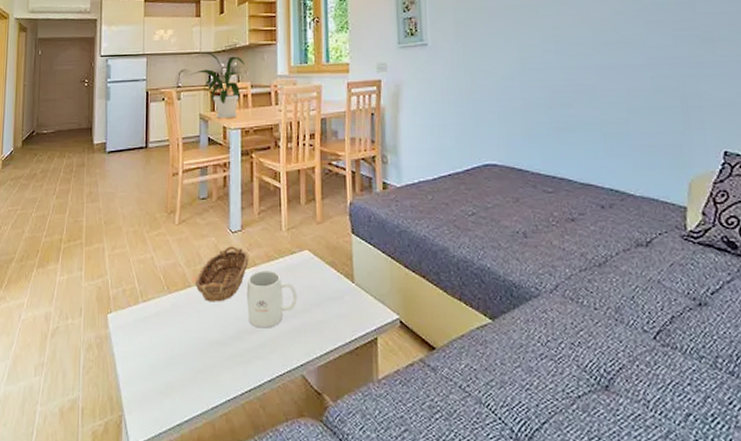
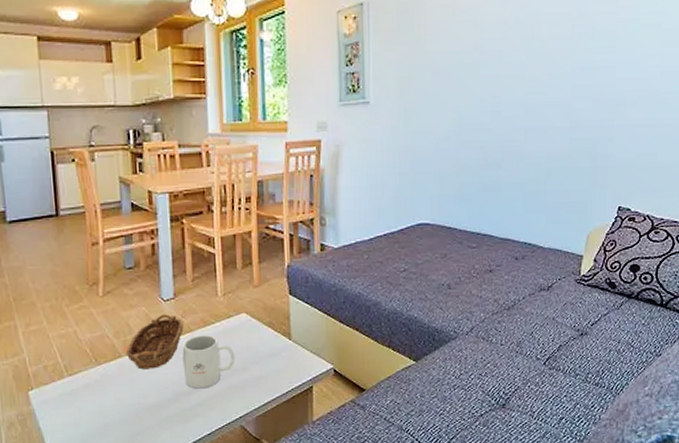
house plant: present [189,52,244,120] -> none [103,105,170,184]

